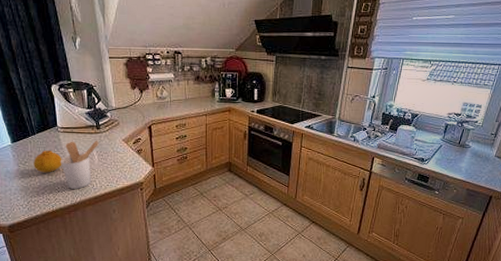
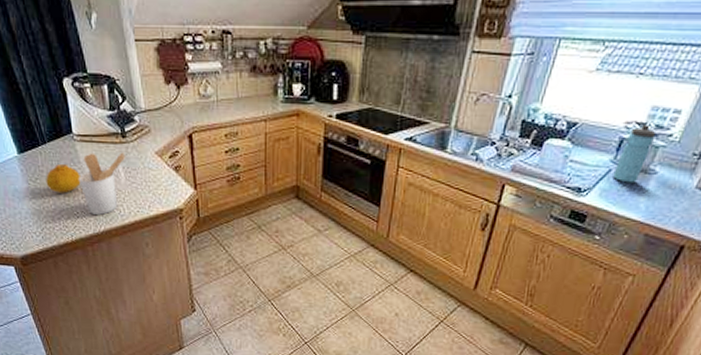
water bottle: none [443,115,468,154] -> present [613,124,656,183]

